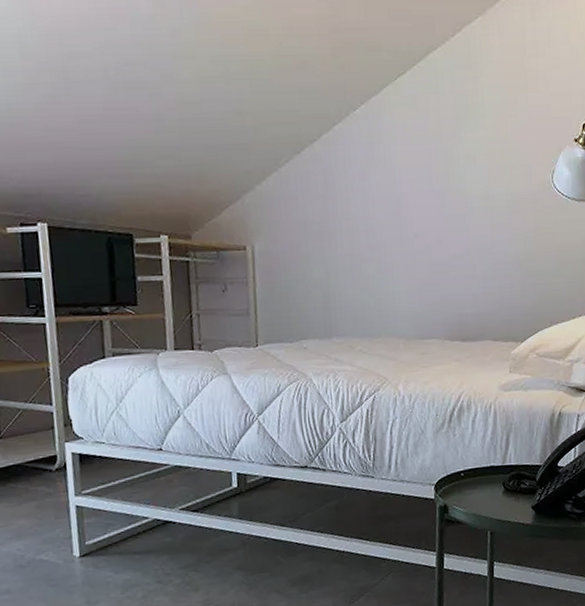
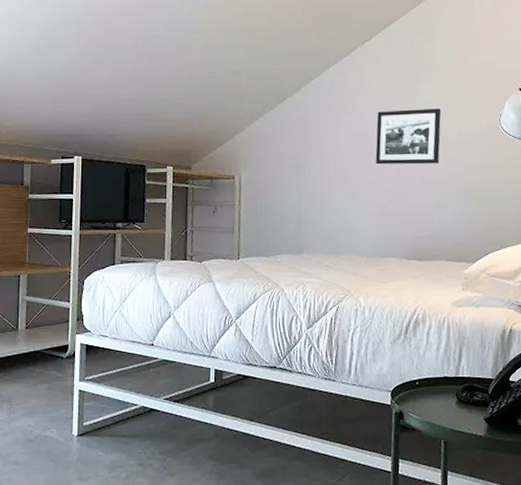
picture frame: none [412,162,488,231] -> present [375,108,442,165]

